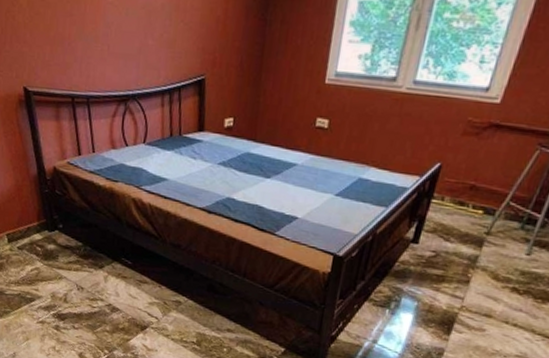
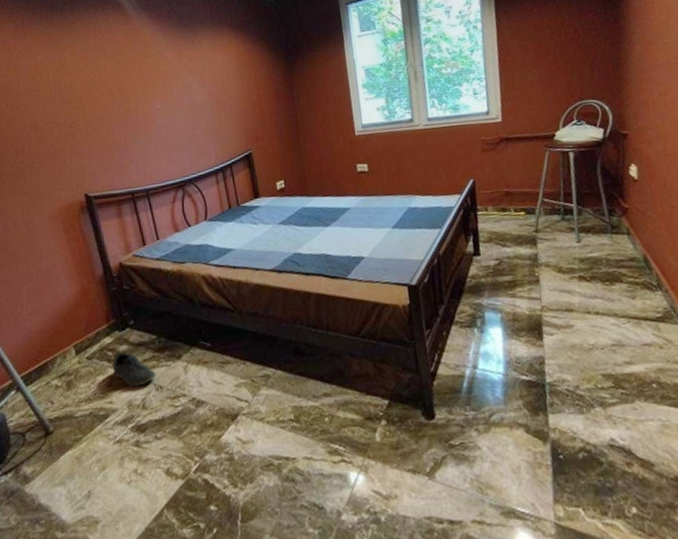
shoe: none [40,250,78,283] -> present [112,352,156,387]

